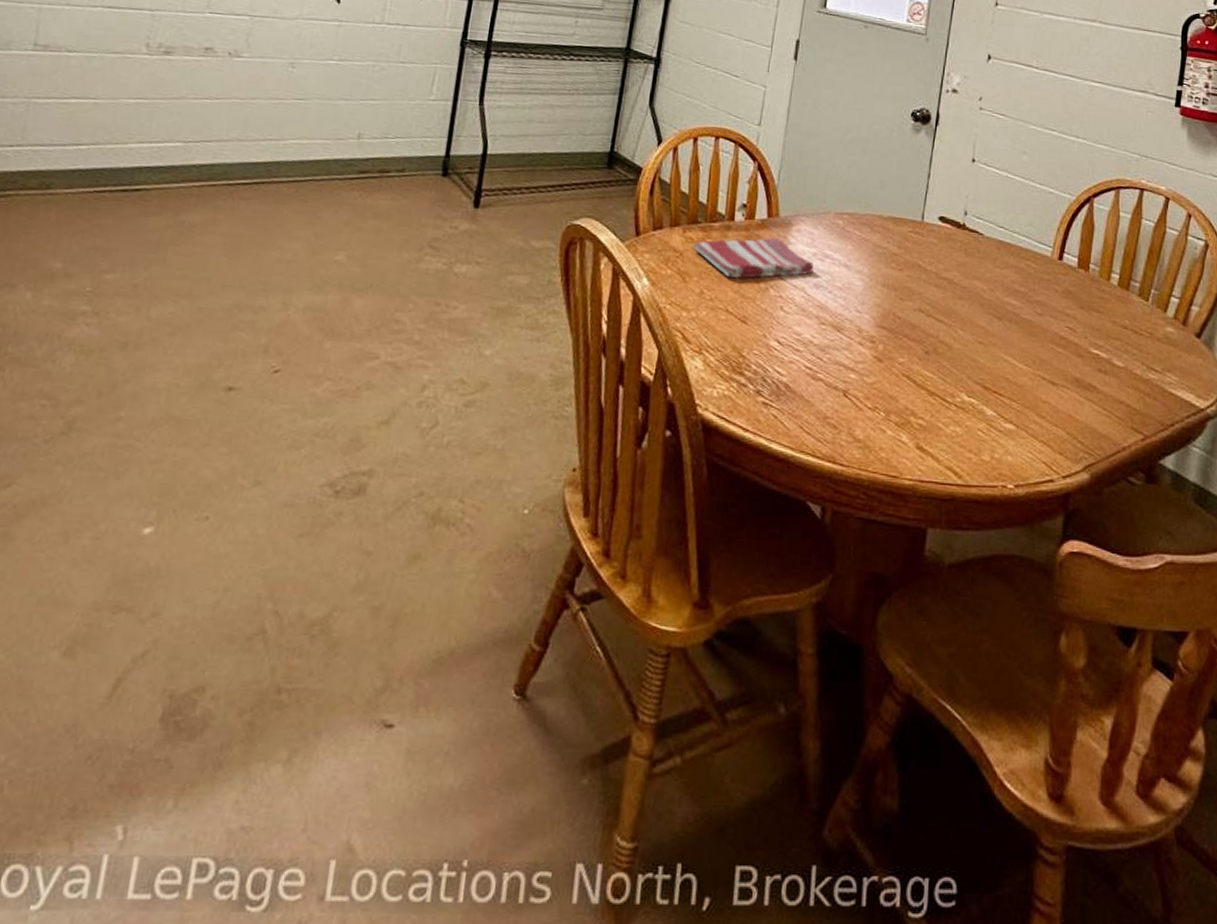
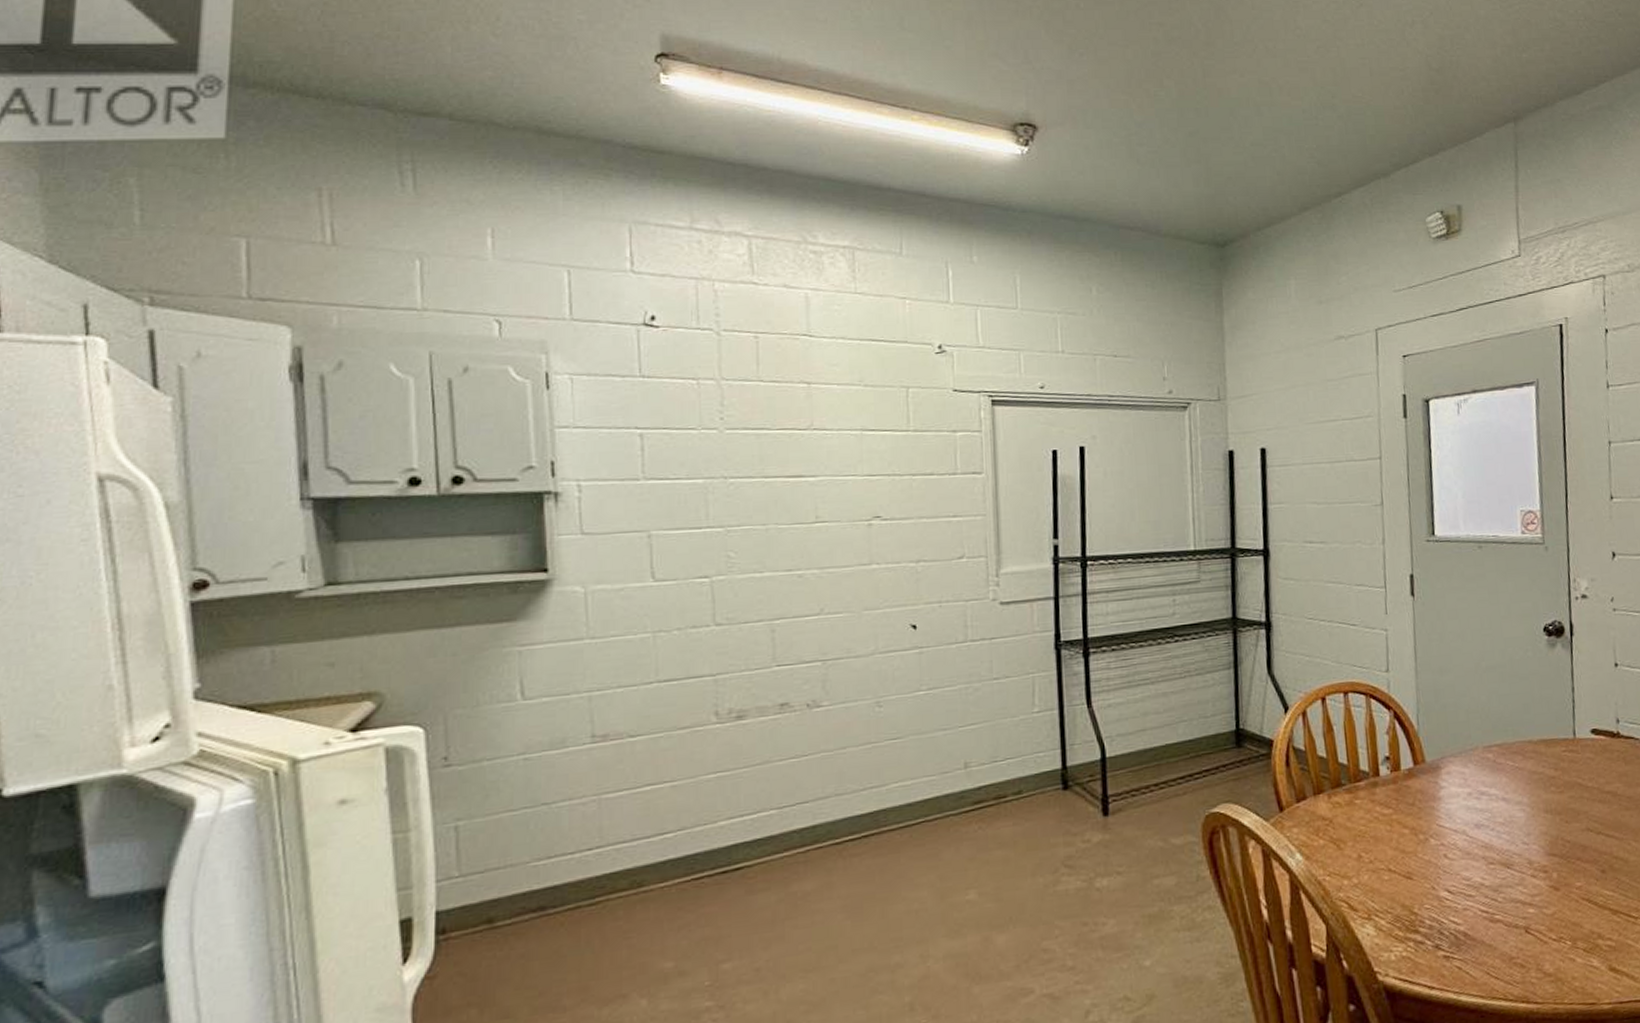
dish towel: present [693,237,814,279] -> none [1341,784,1471,836]

